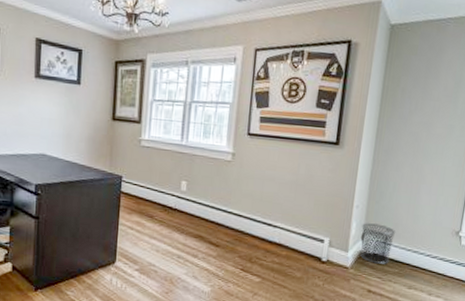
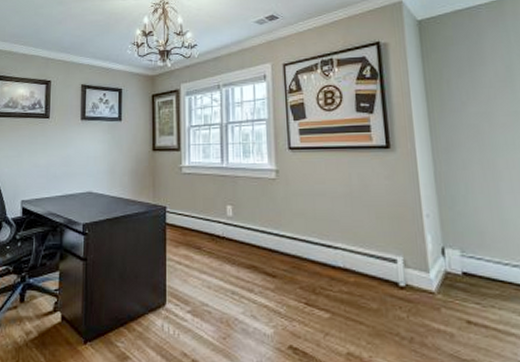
waste bin: present [360,223,396,264] -> none [439,234,485,285]

